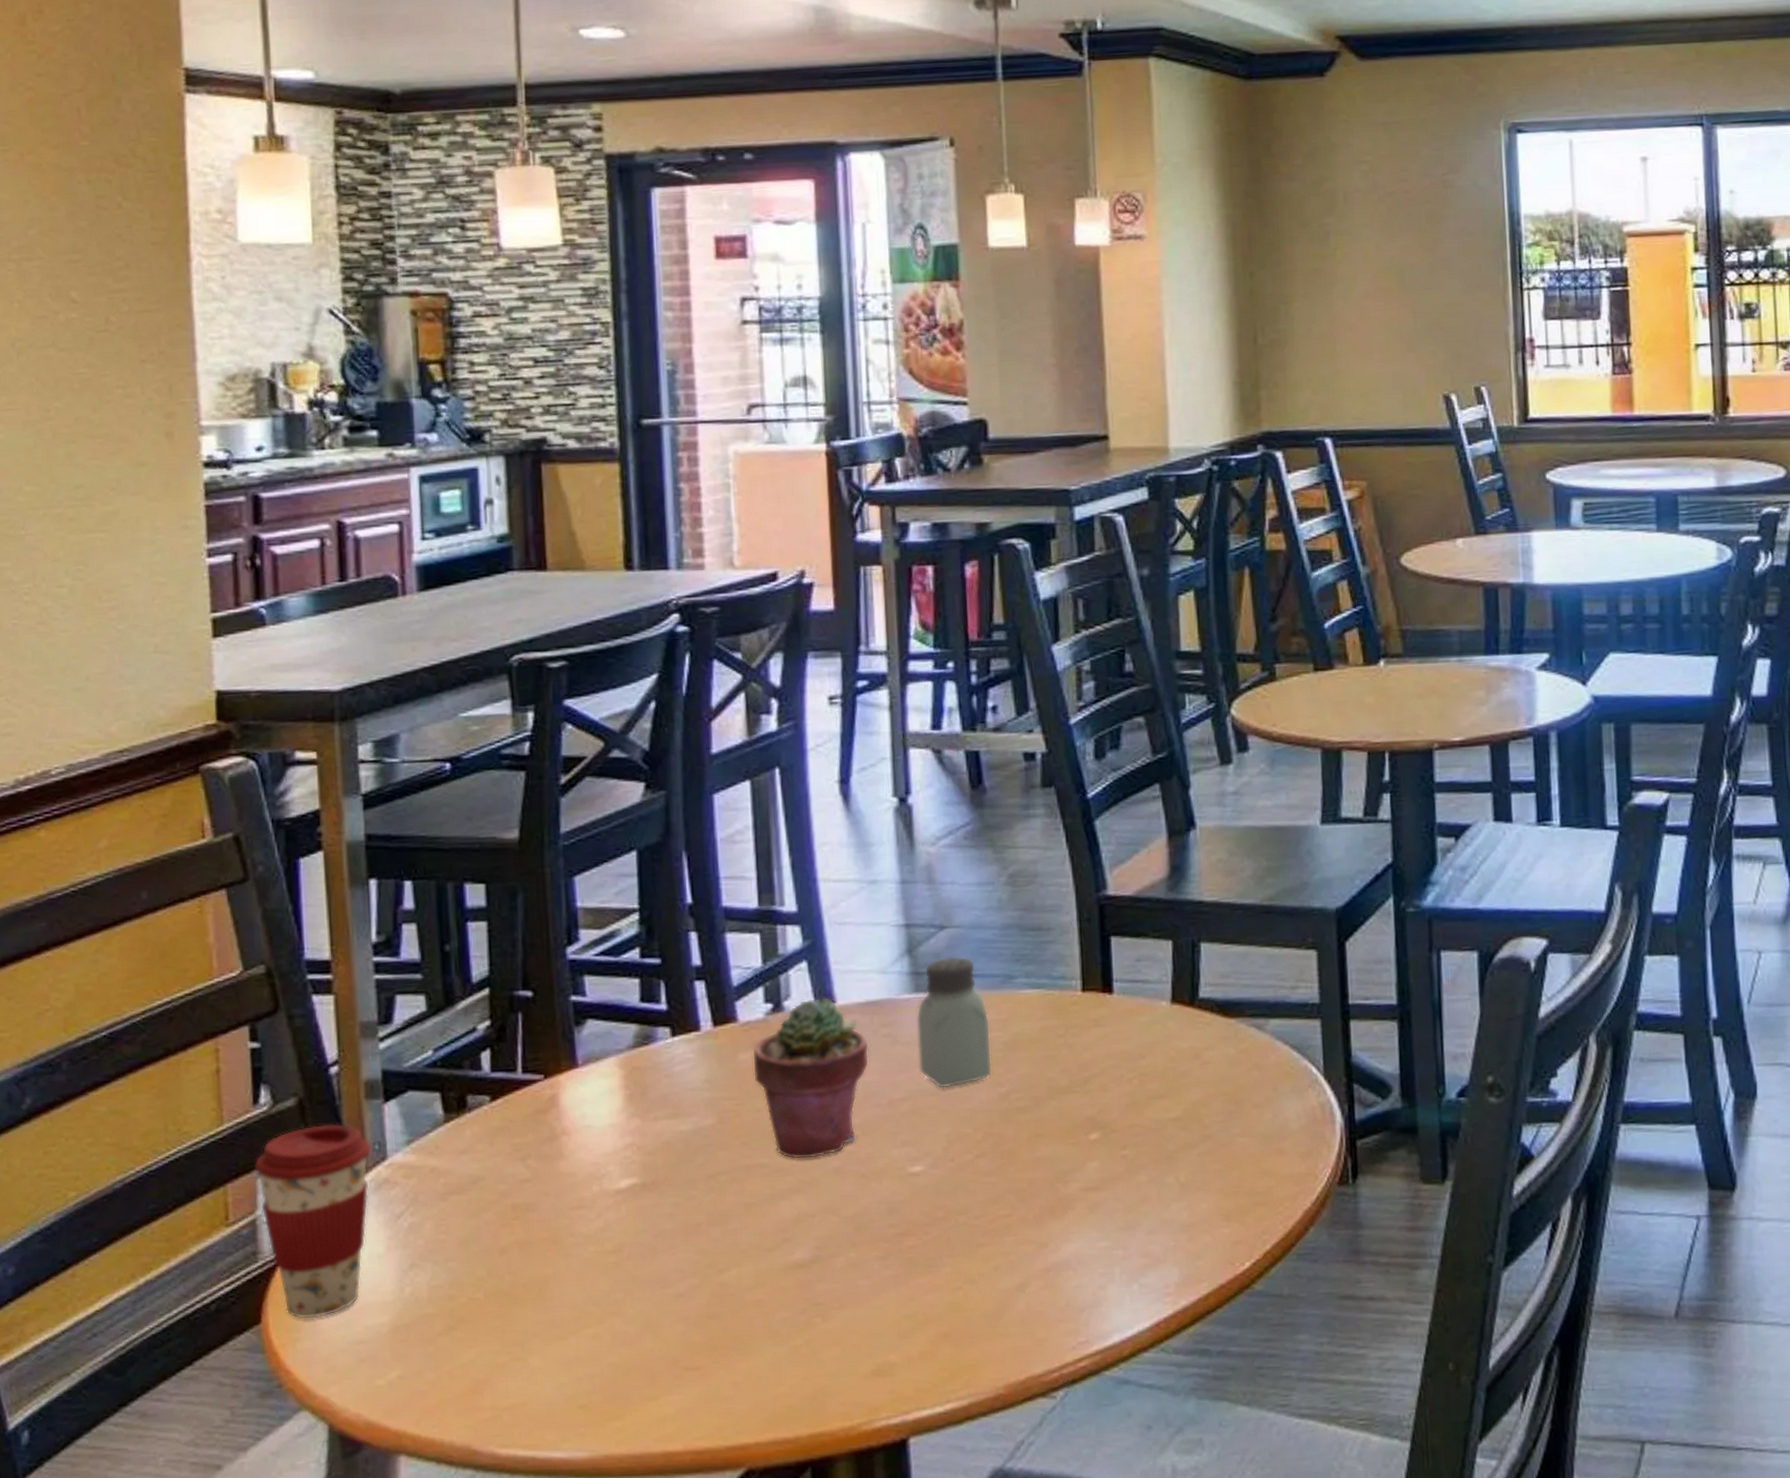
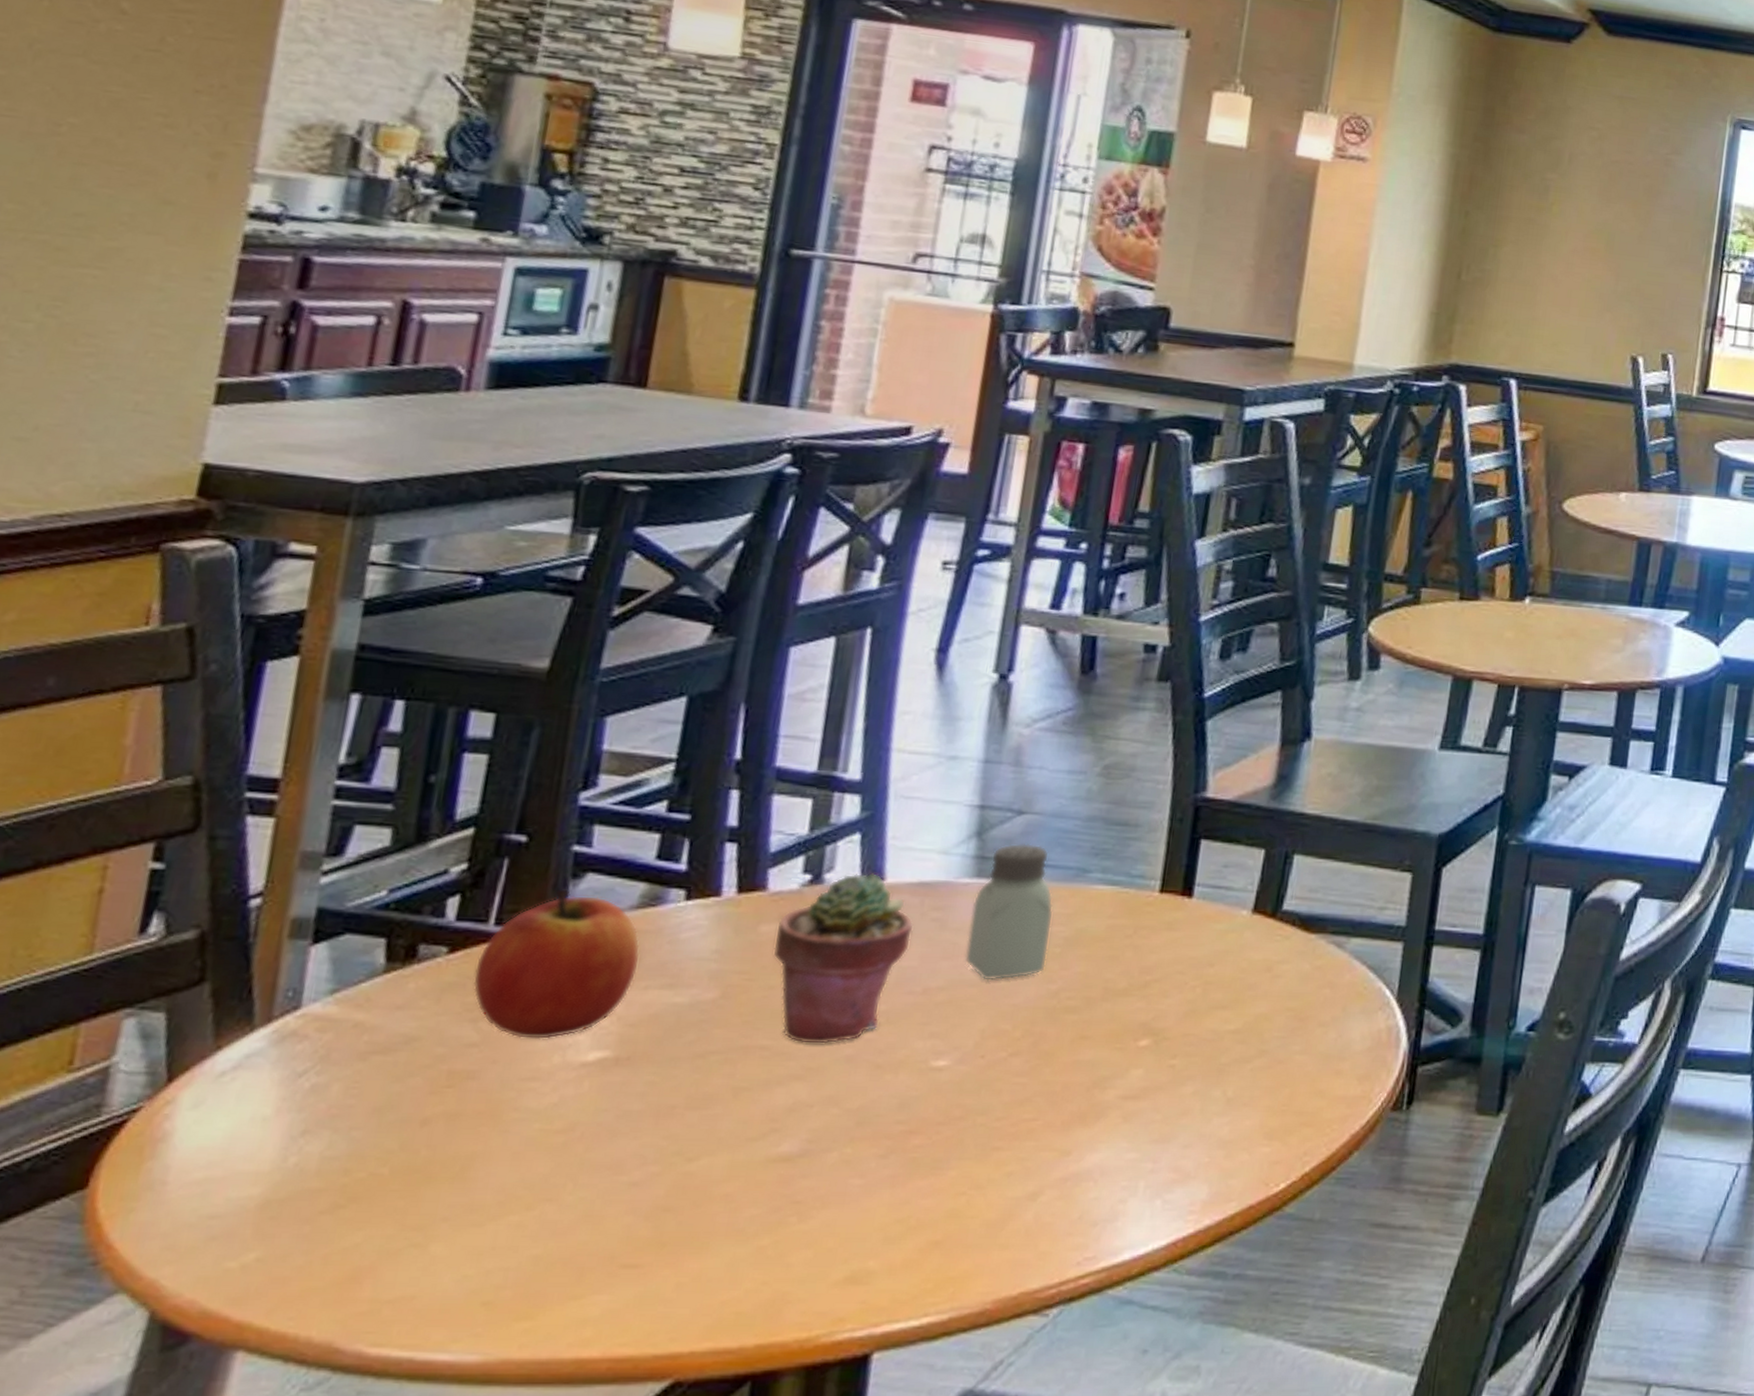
coffee cup: present [253,1123,373,1319] -> none [120,962,285,1186]
apple: none [514,1035,645,1173] -> present [473,888,640,1040]

